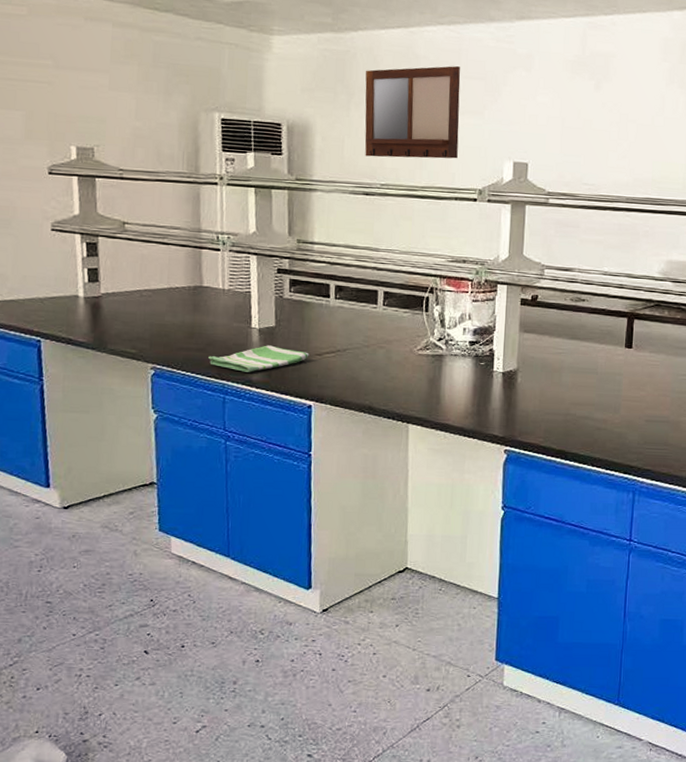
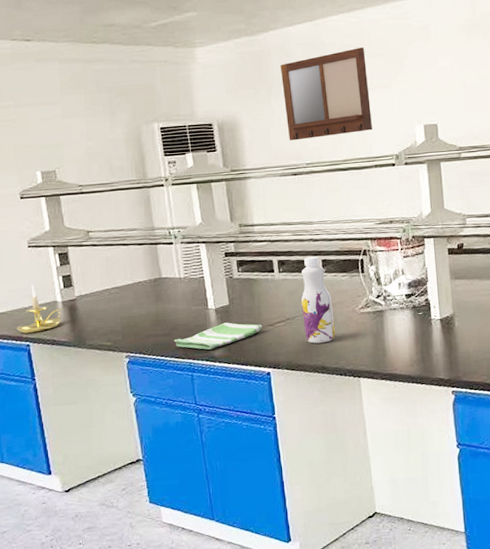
candle holder: none [27,273,84,328] -> present [17,285,63,334]
beverage bottle: none [355,286,389,382] -> present [301,256,335,344]

